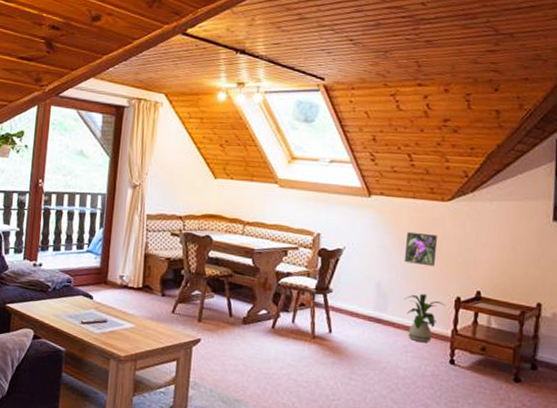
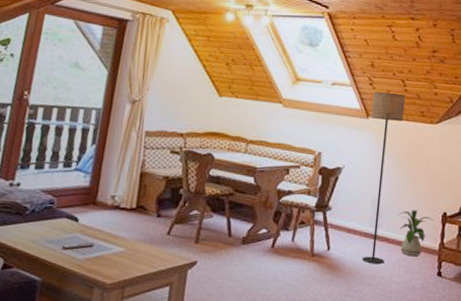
floor lamp: none [365,168,413,349] -> present [361,92,406,264]
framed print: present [405,231,437,267] -> none [398,151,427,184]

